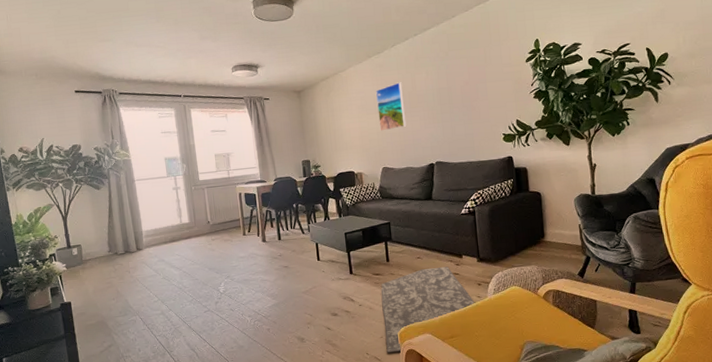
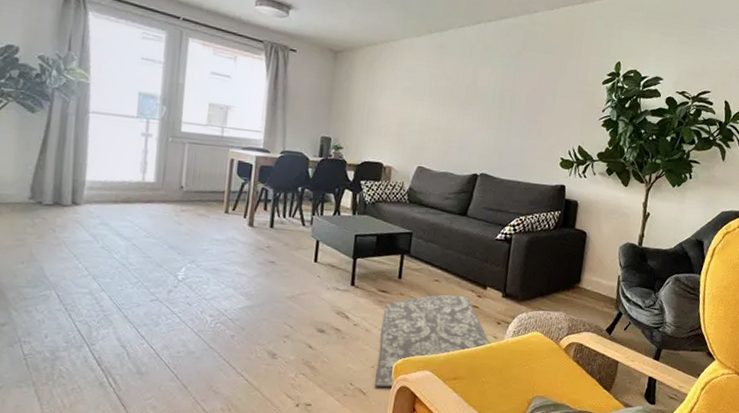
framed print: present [376,82,407,132] -> none [424,70,461,125]

